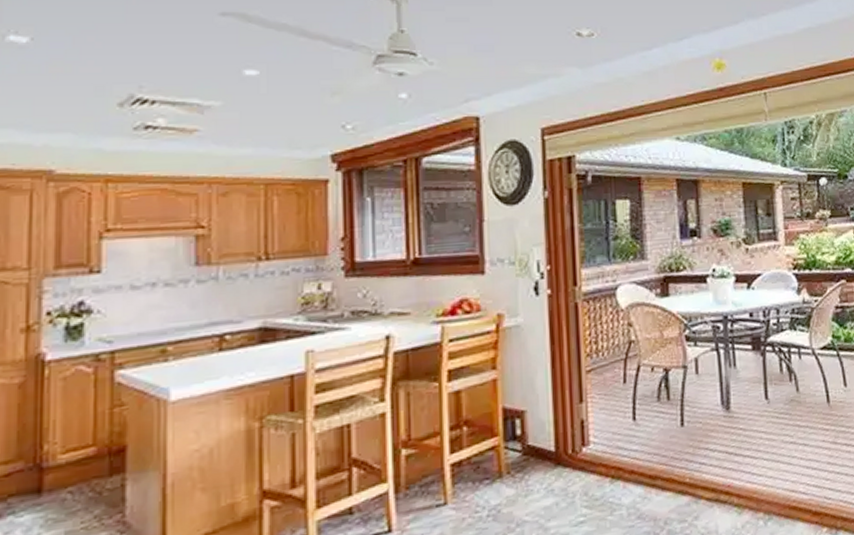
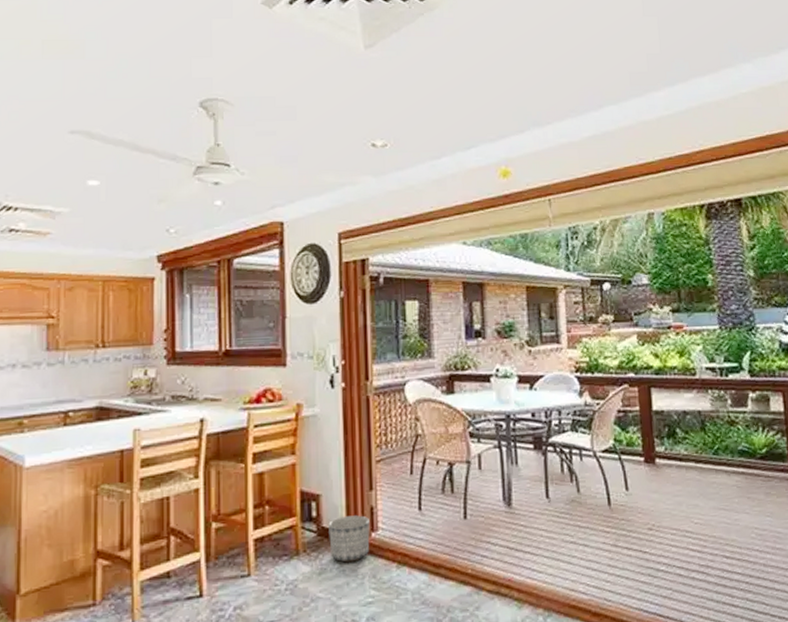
planter: none [535,430,581,482] -> present [328,515,370,563]

